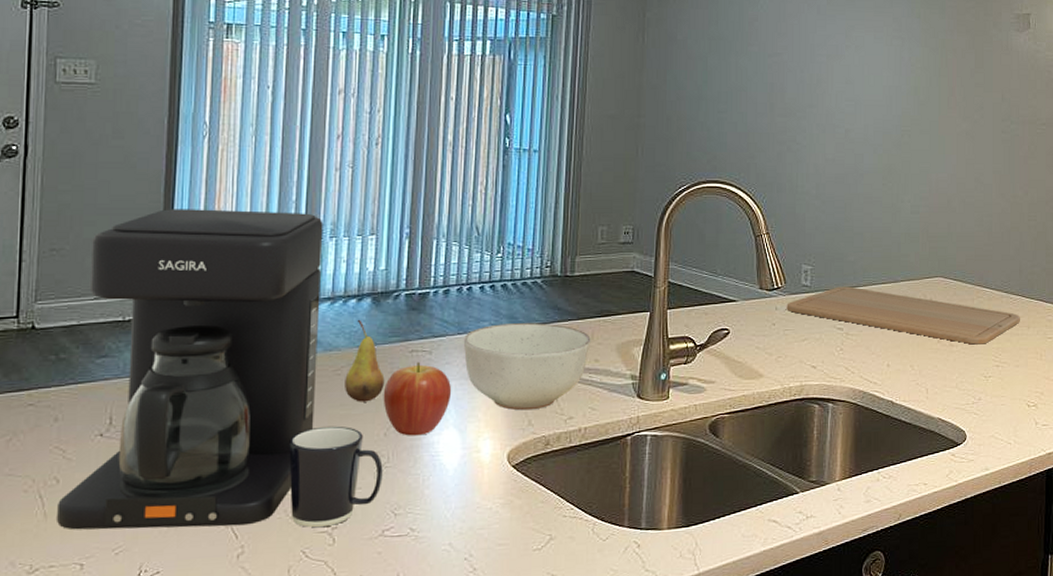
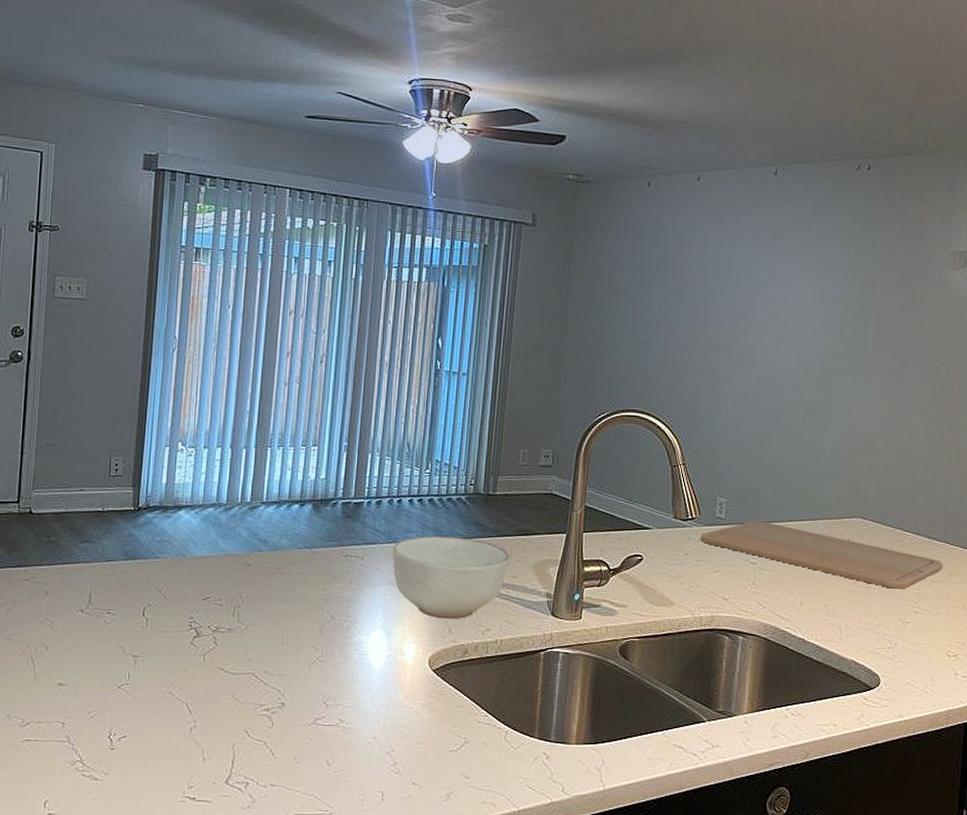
coffee maker: present [57,209,323,530] -> none [45,413,273,702]
mug: present [289,426,383,528] -> none [236,619,317,711]
fruit: present [345,319,385,402] -> none [286,523,321,600]
fruit: present [383,361,451,436] -> none [319,566,380,635]

